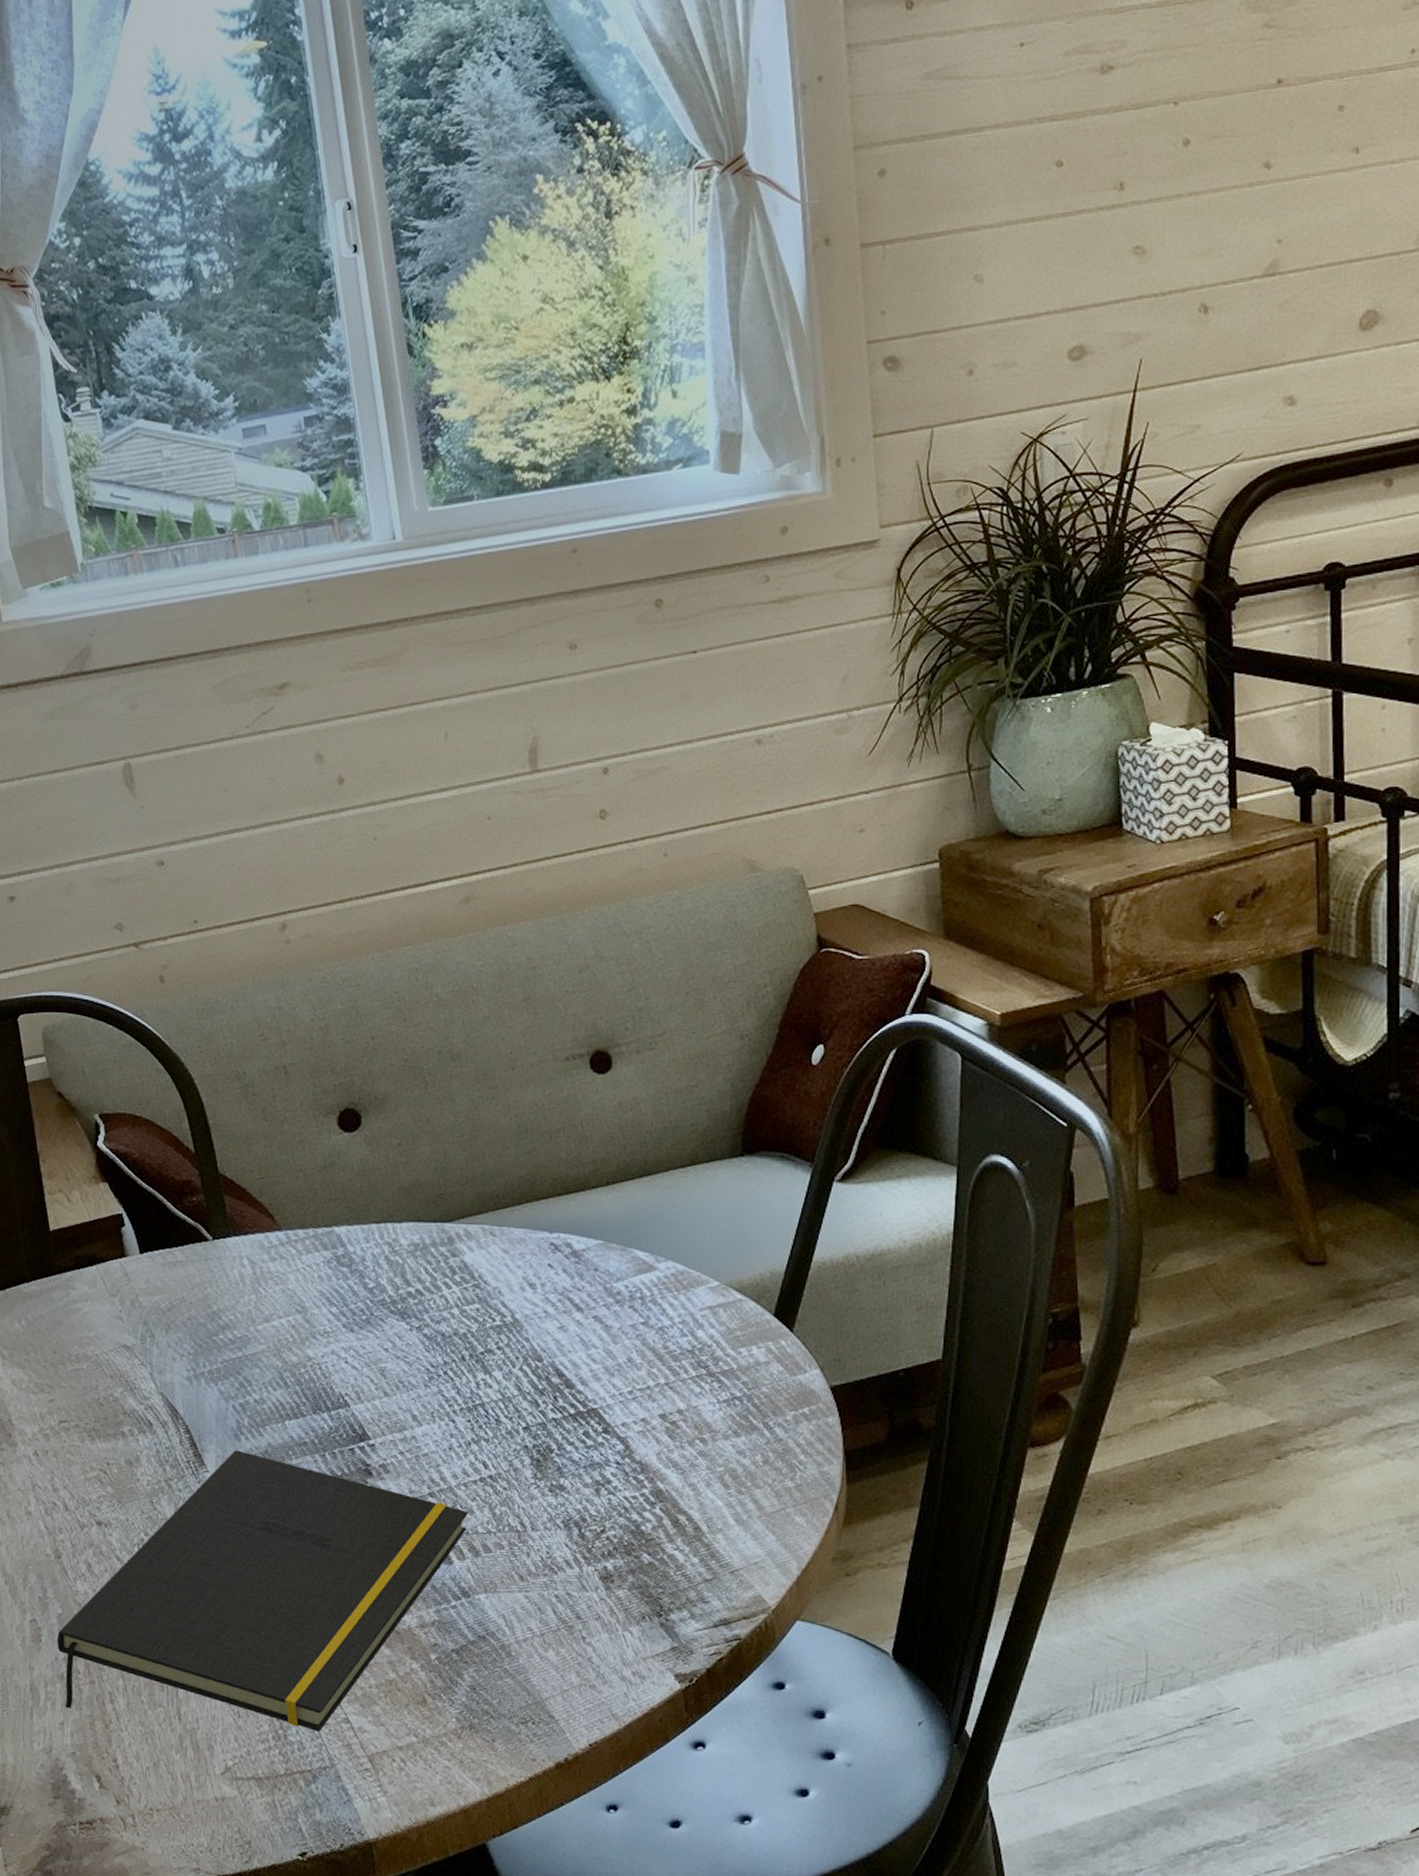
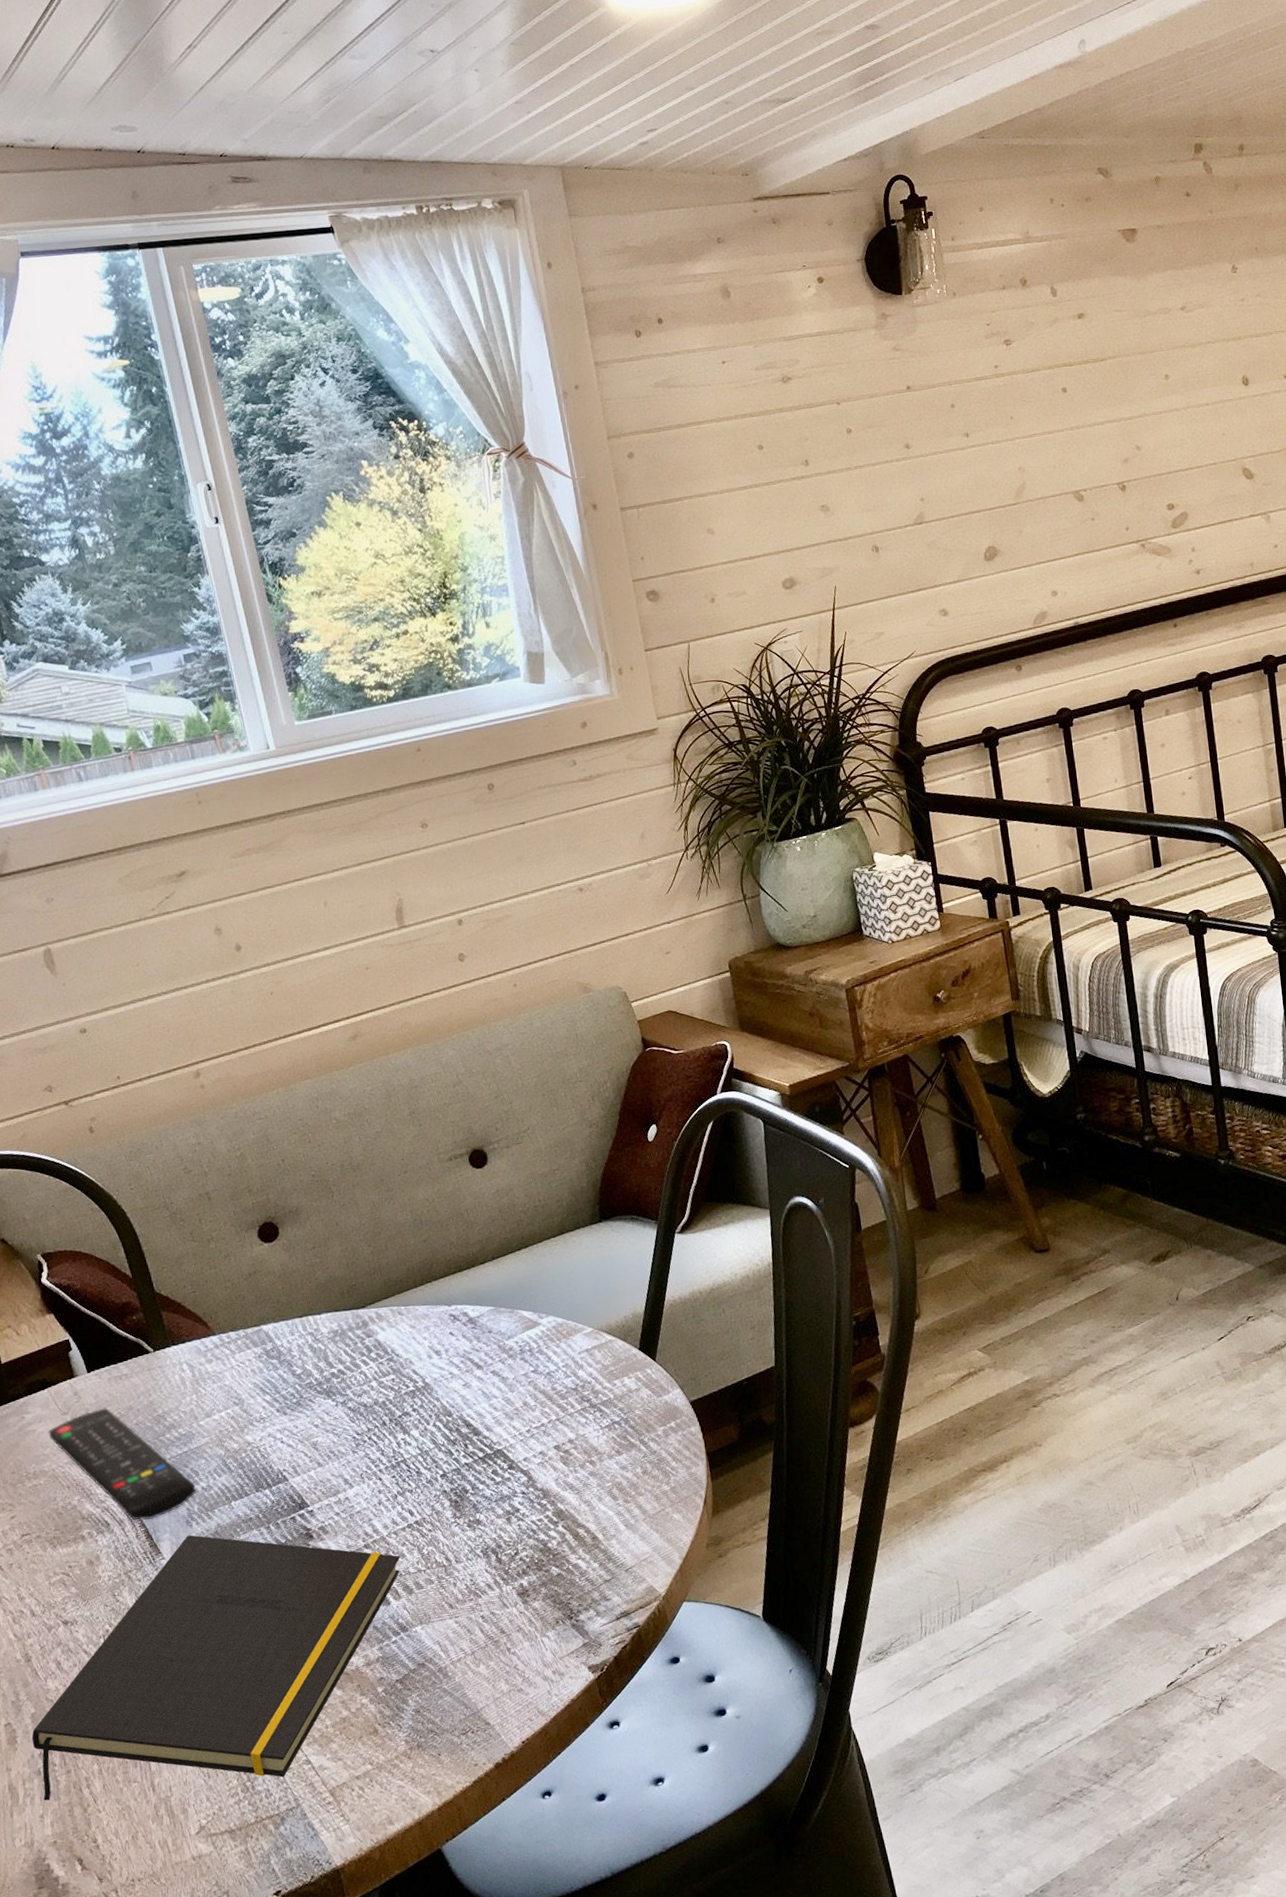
remote control: none [94,1295,248,1427] -> present [48,1407,196,1520]

